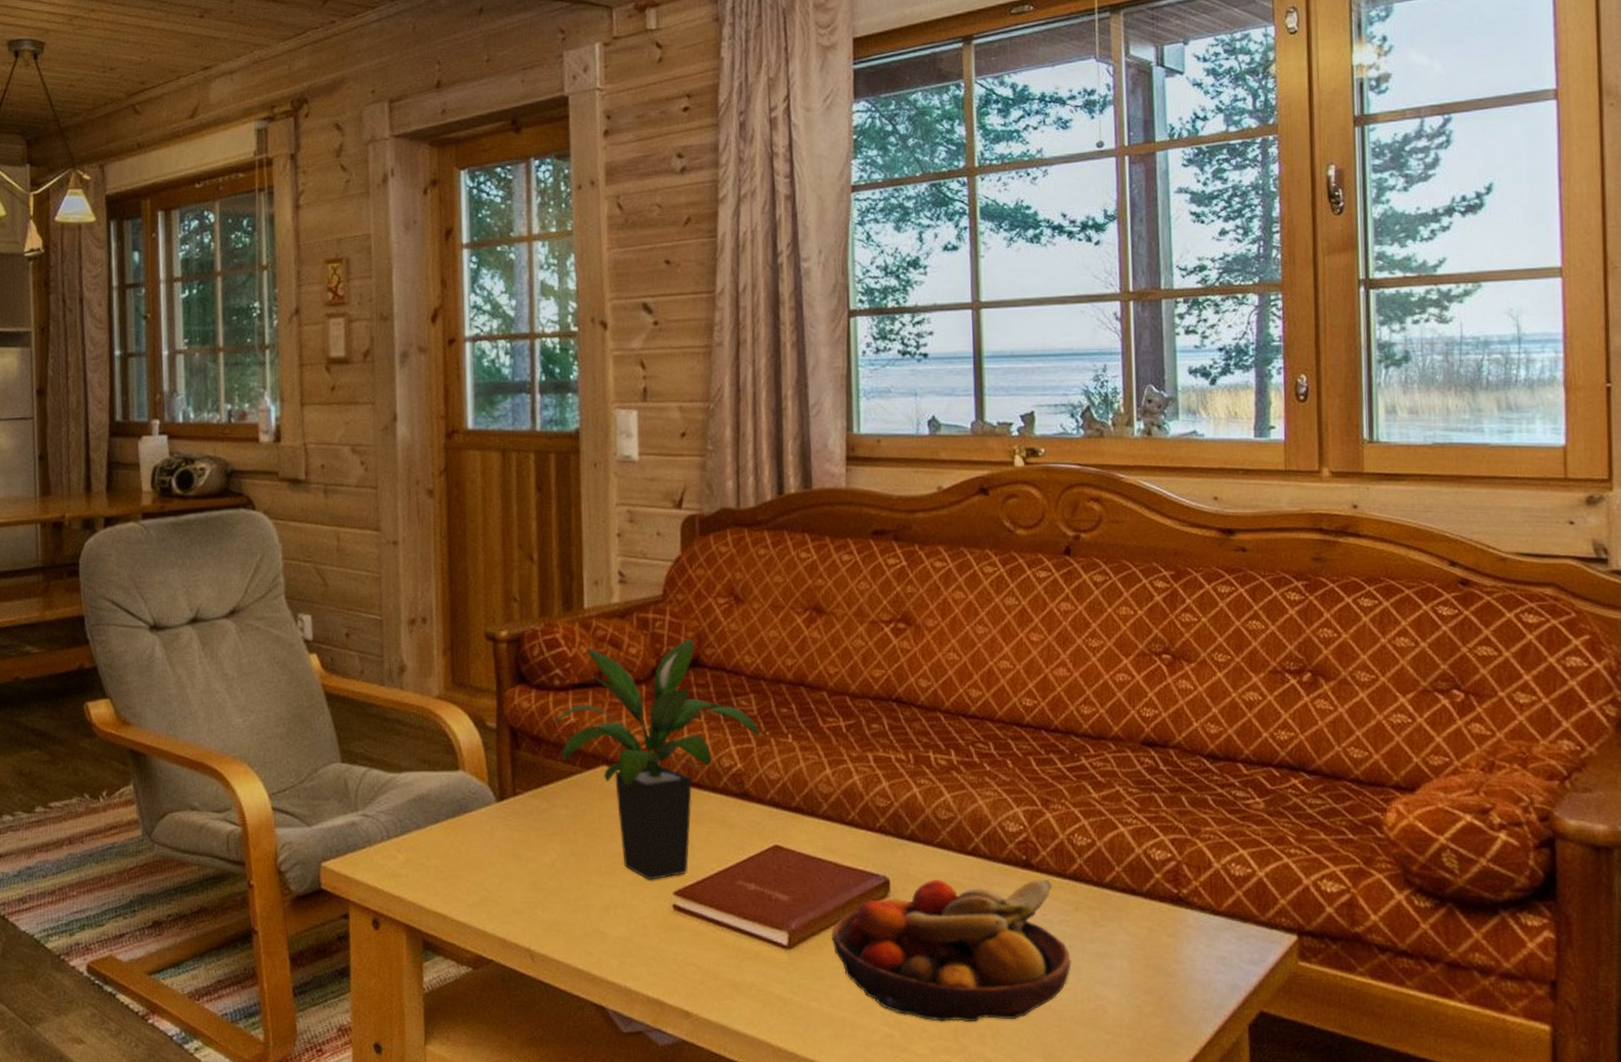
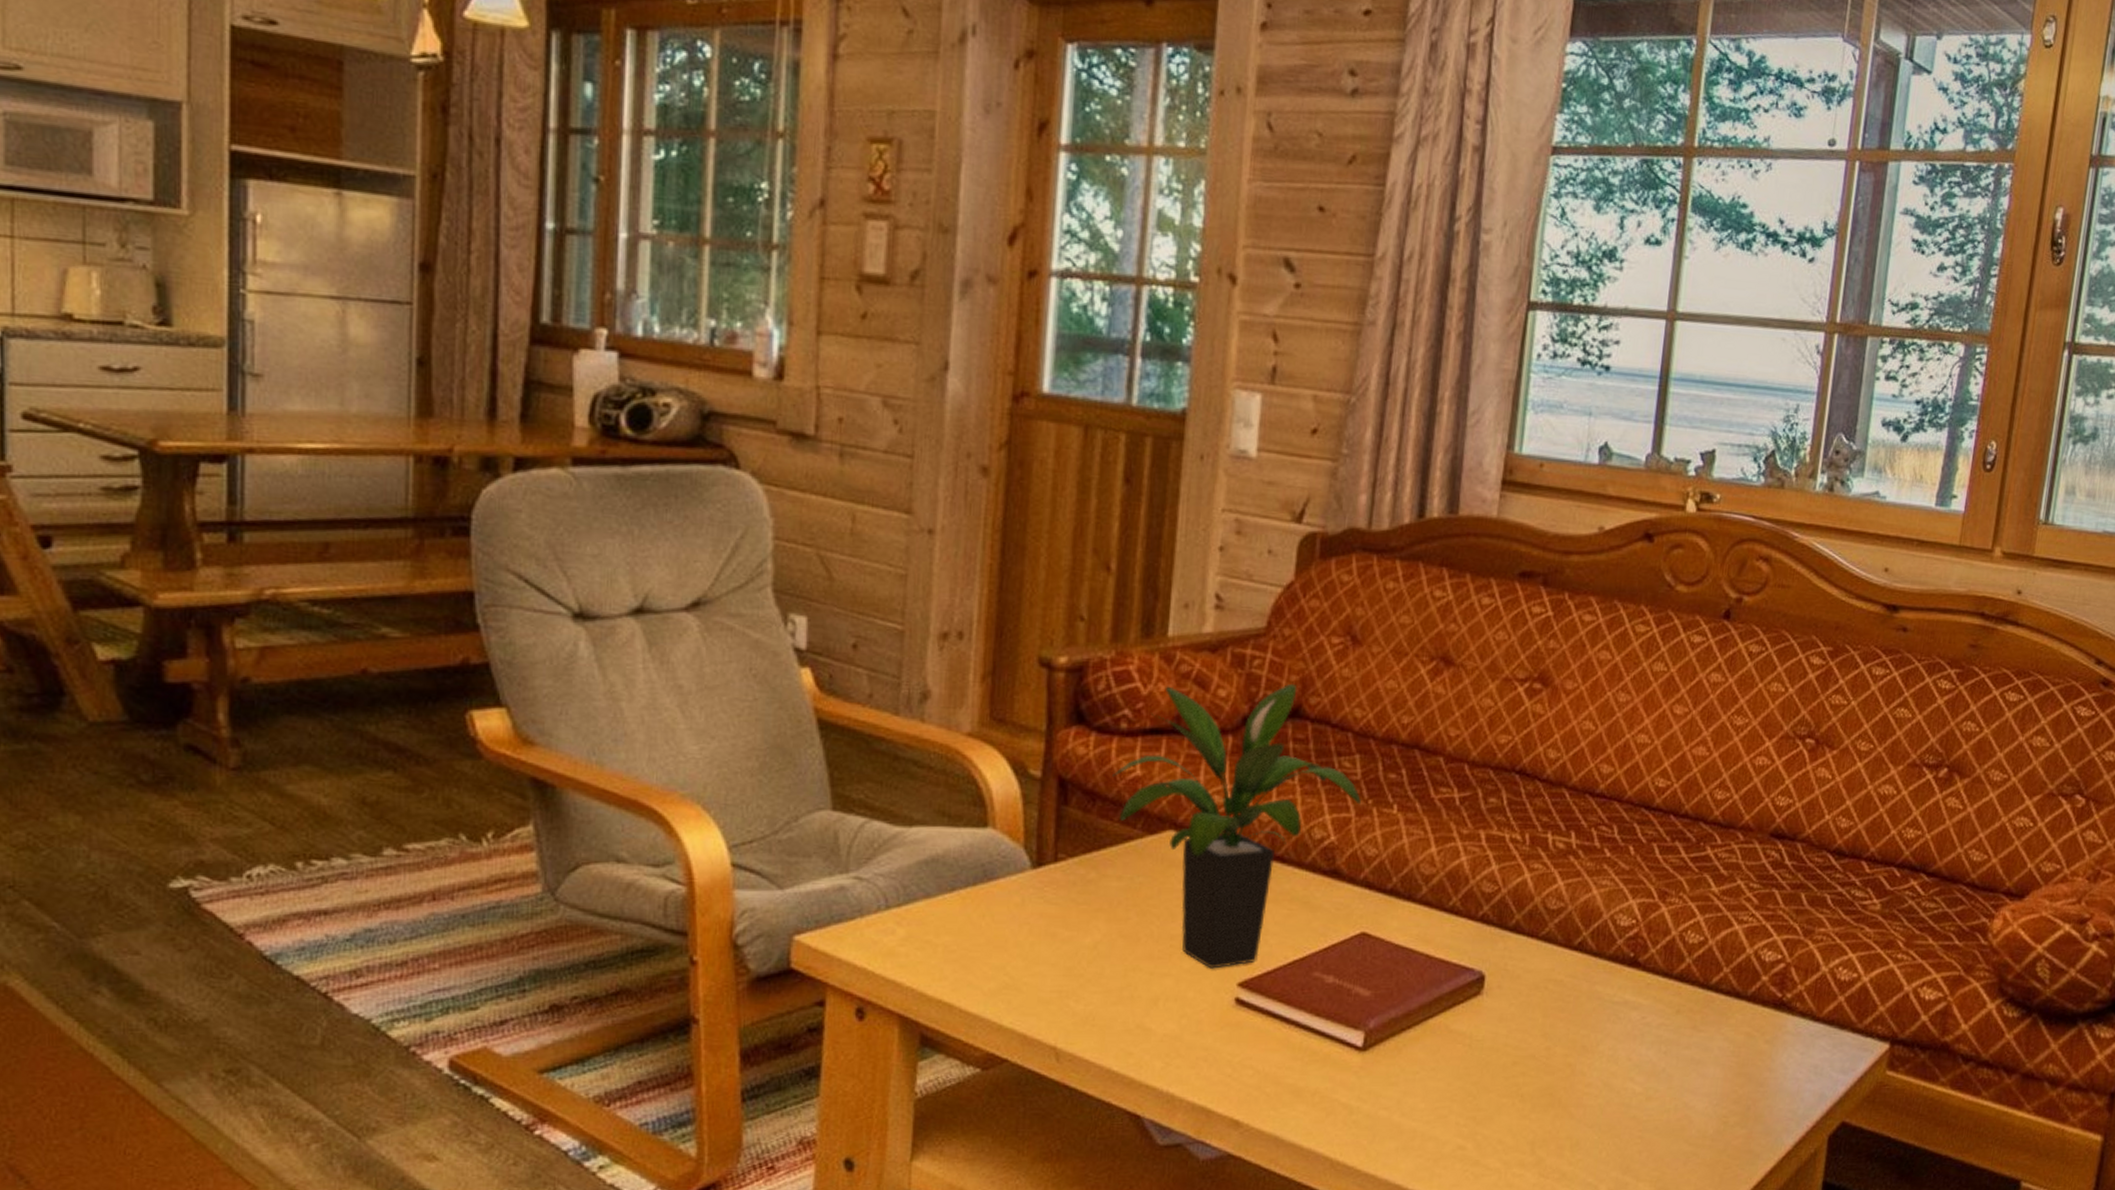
fruit bowl: present [831,879,1071,1023] -> none [1412,976,1664,1133]

